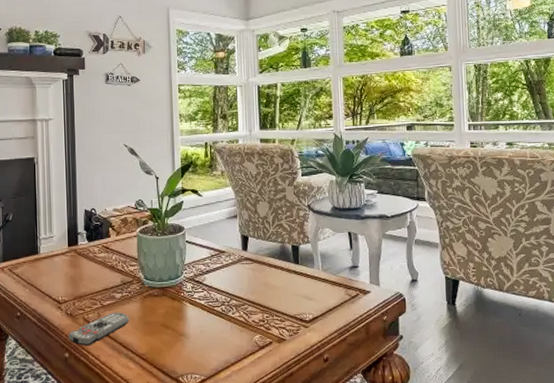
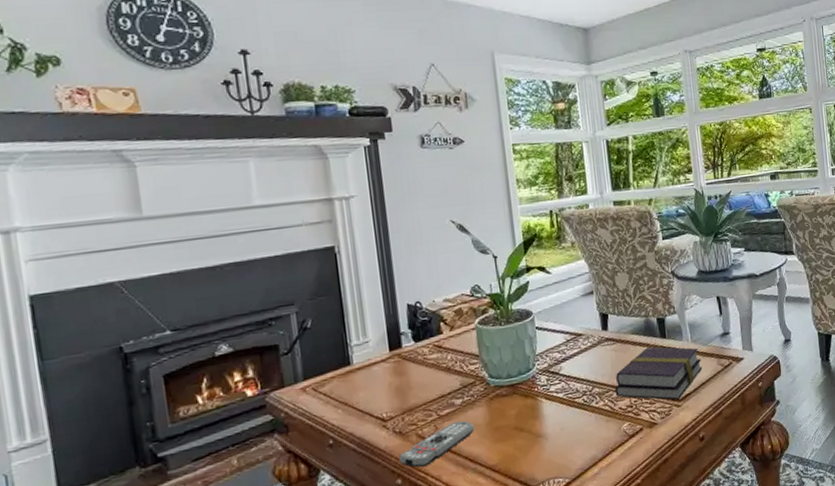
book: none [250,271,331,321] -> present [615,347,703,400]

